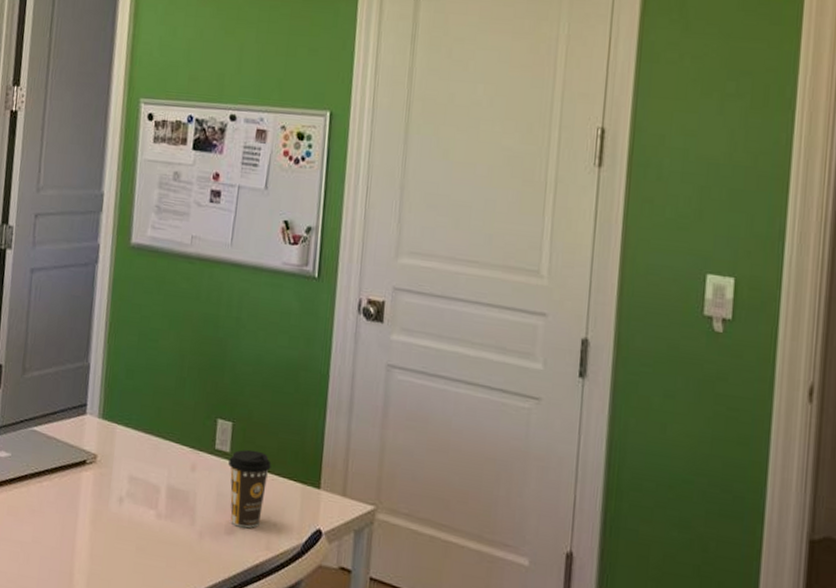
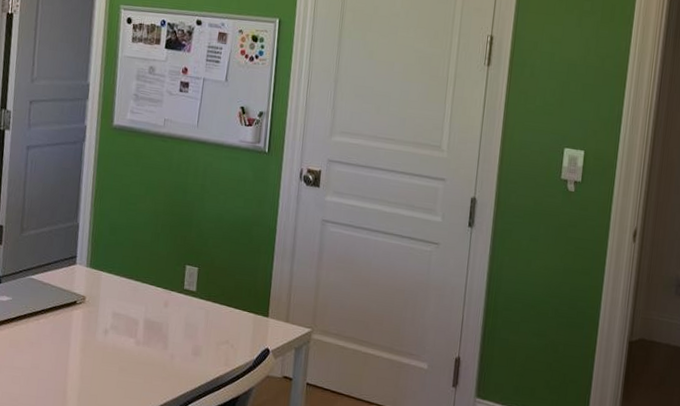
coffee cup: present [228,449,271,528] -> none [195,288,230,350]

